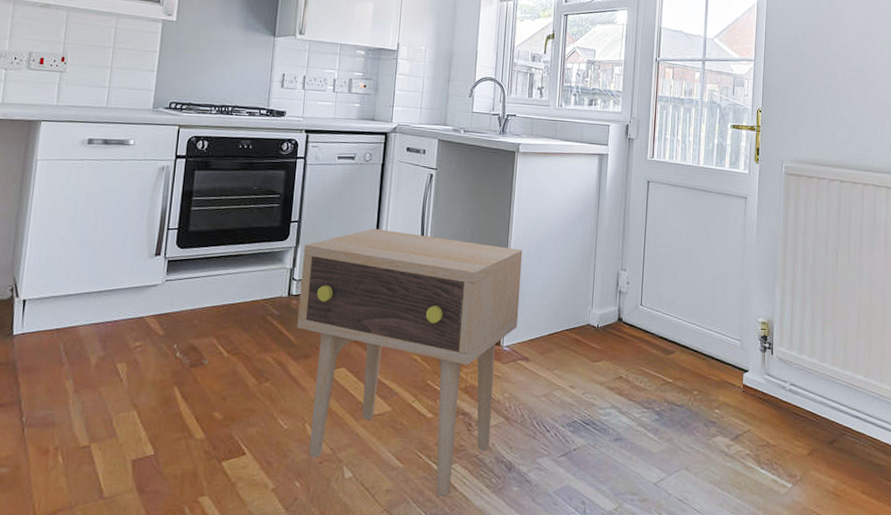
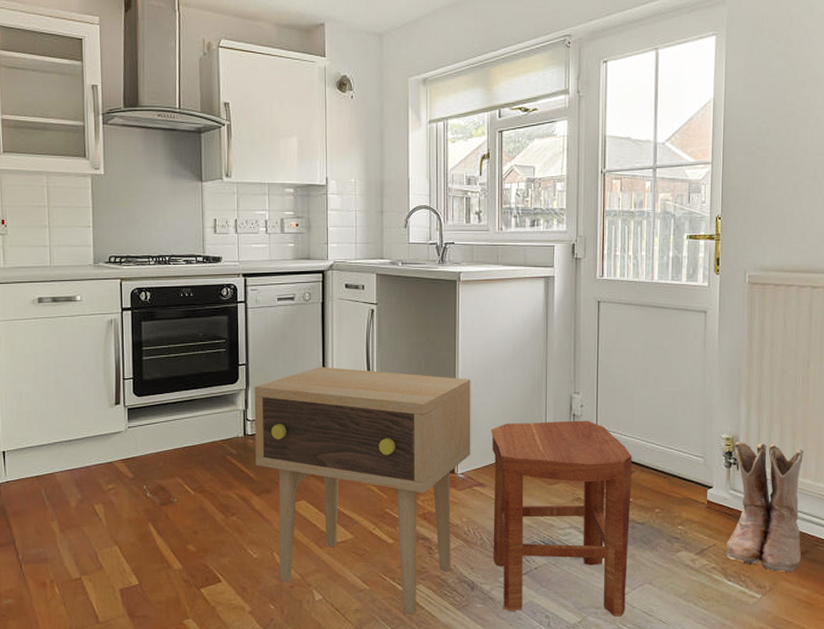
stool: none [532,296,674,504] -> present [491,420,632,617]
boots: none [758,325,832,462] -> present [724,440,803,573]

